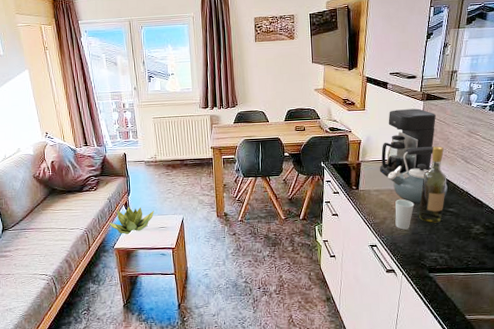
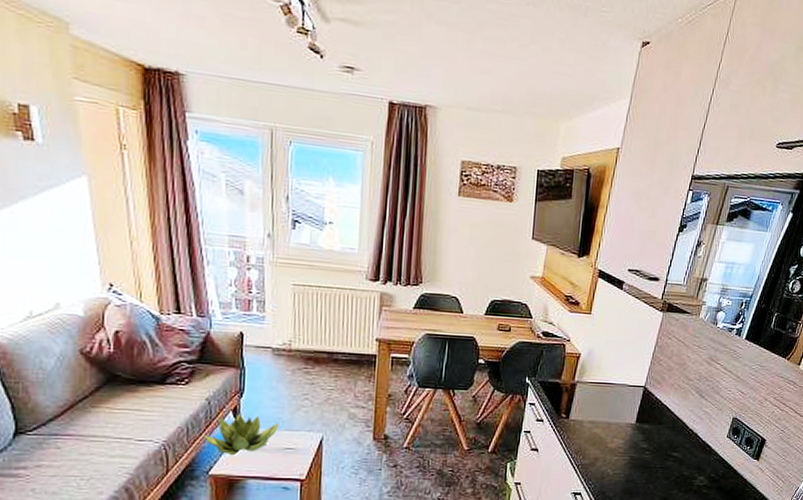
coffee maker: present [380,108,436,177] -> none [598,318,675,406]
kettle: present [388,146,448,205] -> none [607,370,676,445]
cup: present [395,199,415,230] -> none [607,436,634,476]
bottle: present [418,146,447,223] -> none [636,372,678,469]

